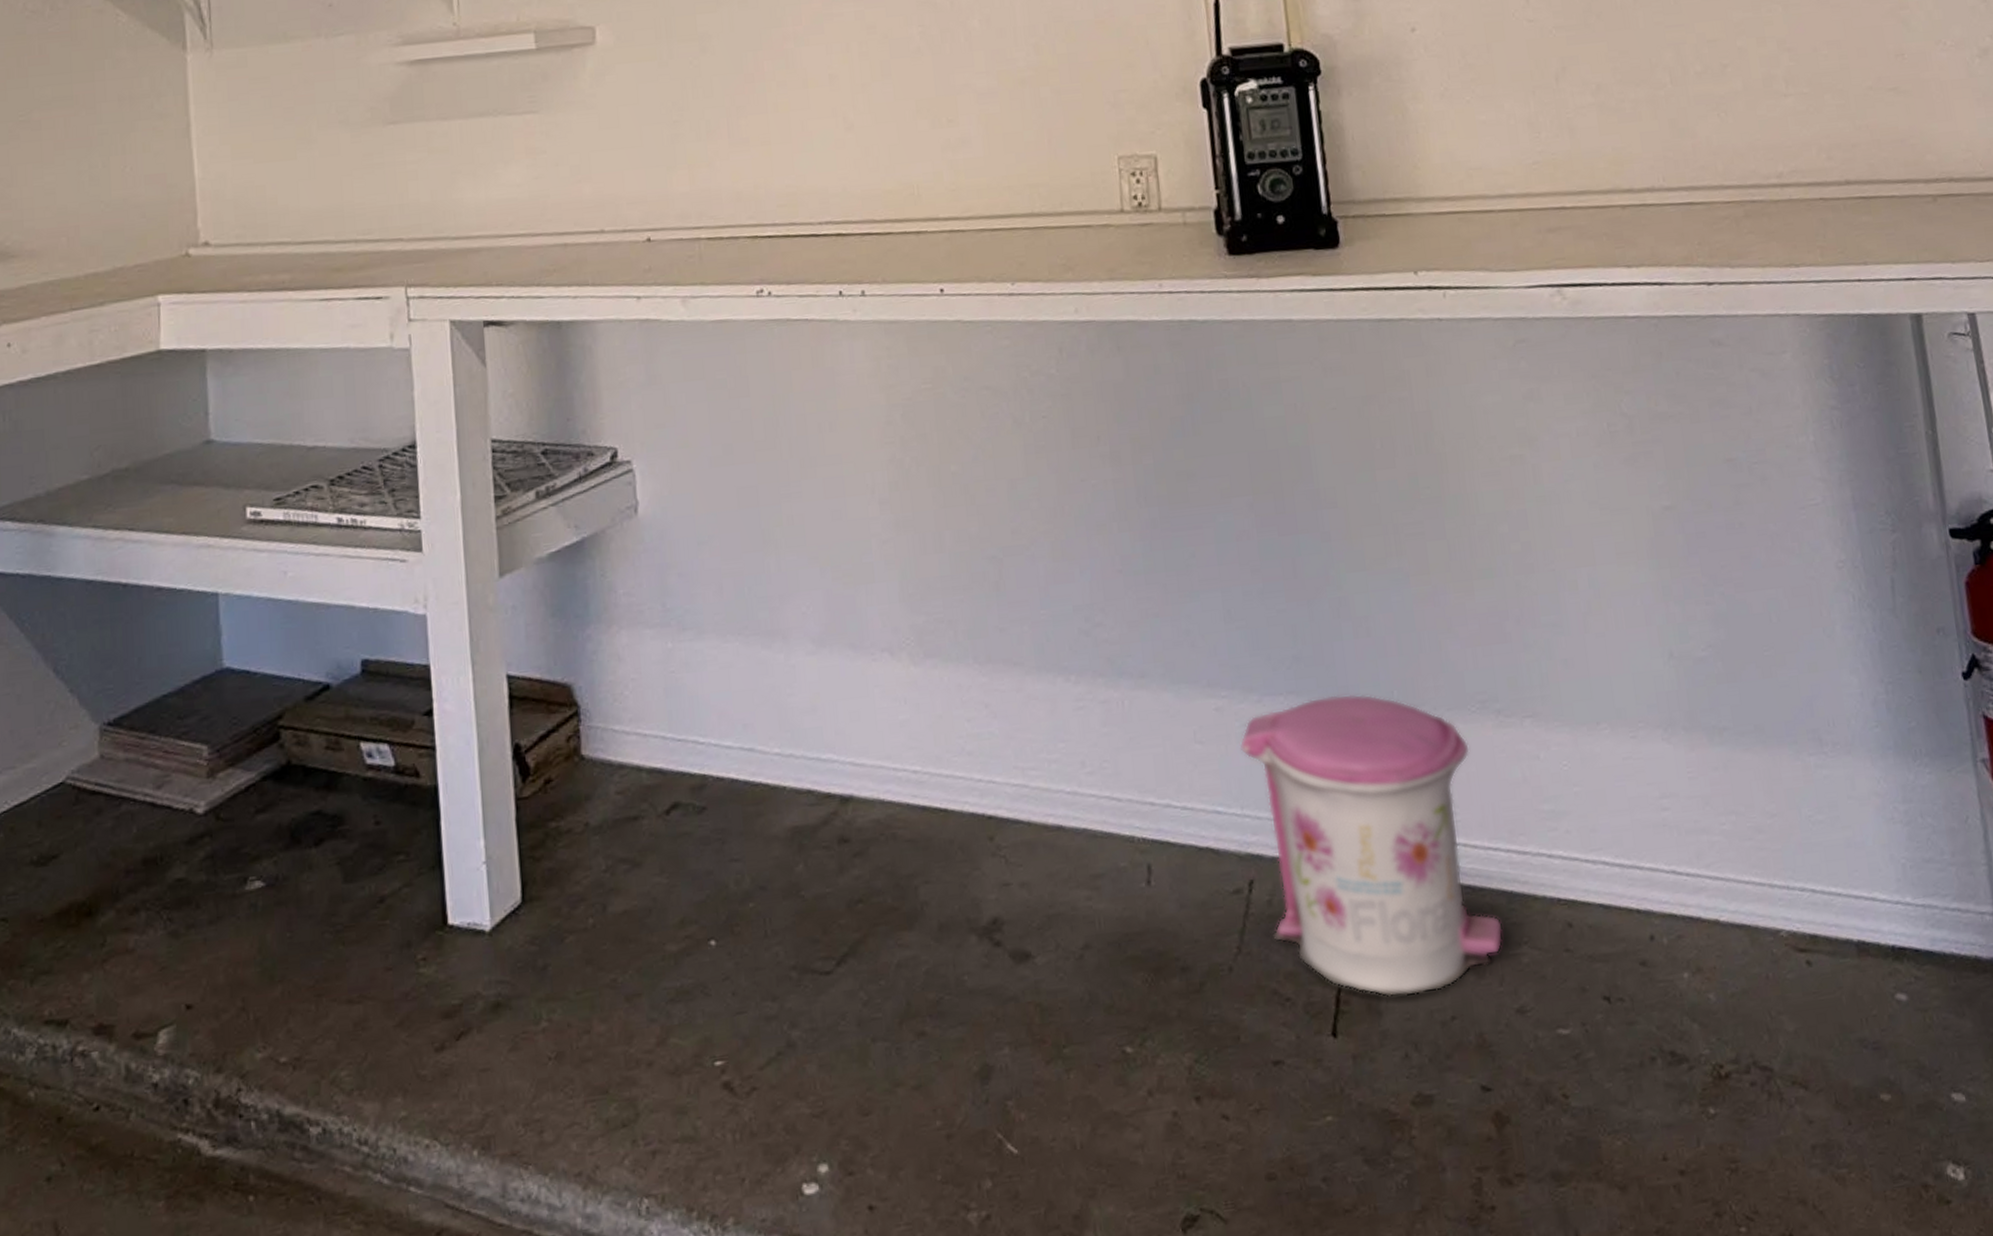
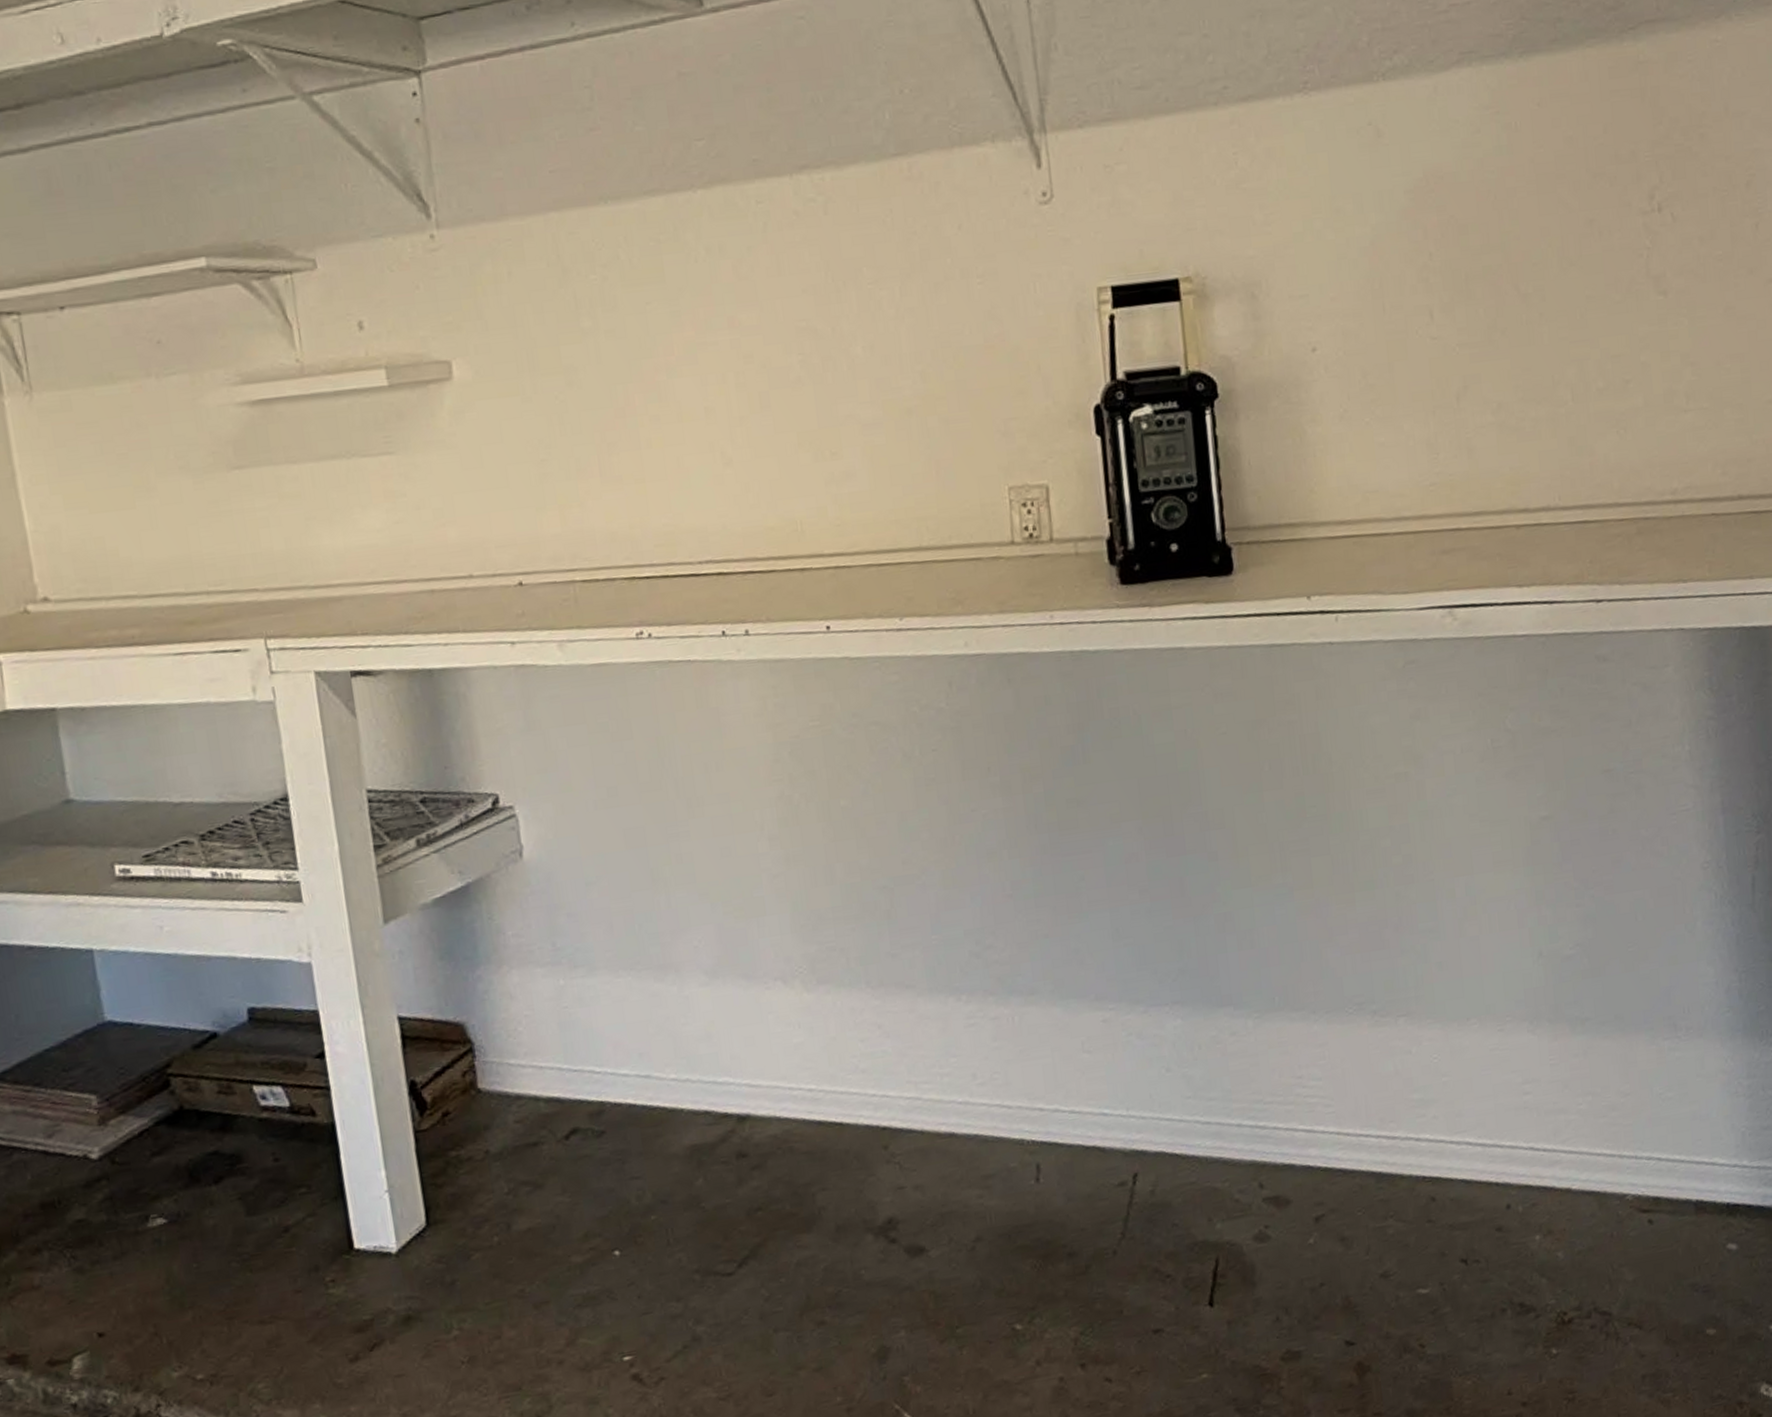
trash can: present [1239,694,1503,997] -> none [1125,1001,1371,1269]

